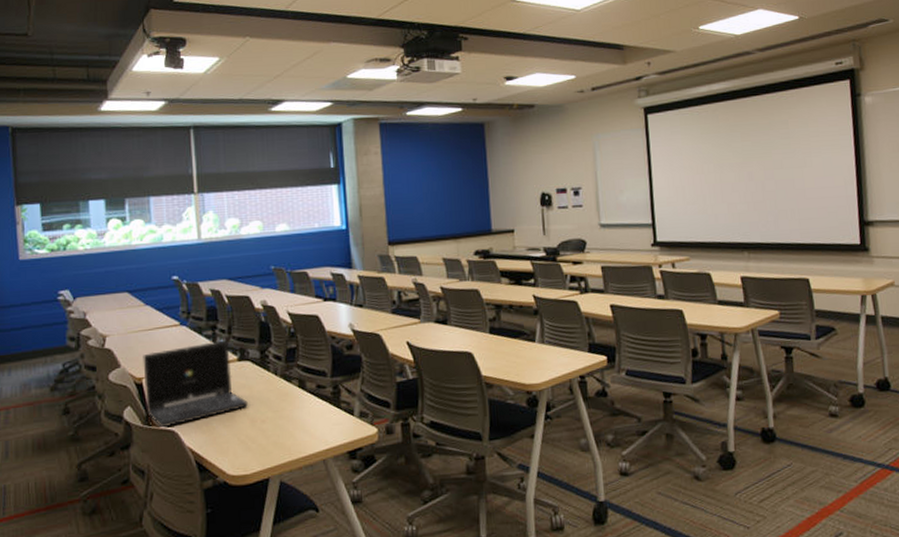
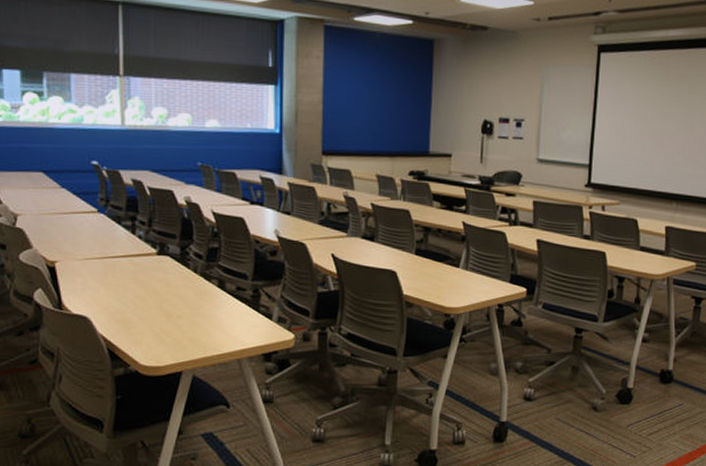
laptop: present [143,340,249,428] -> none [56,232,166,314]

